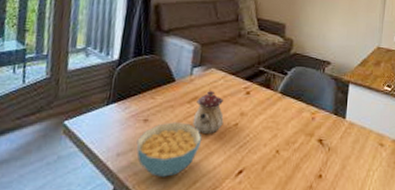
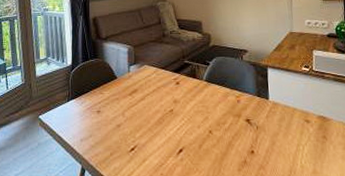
cereal bowl: present [136,122,202,177] -> none [94,111,145,157]
teapot: present [192,91,224,134] -> none [135,84,161,120]

